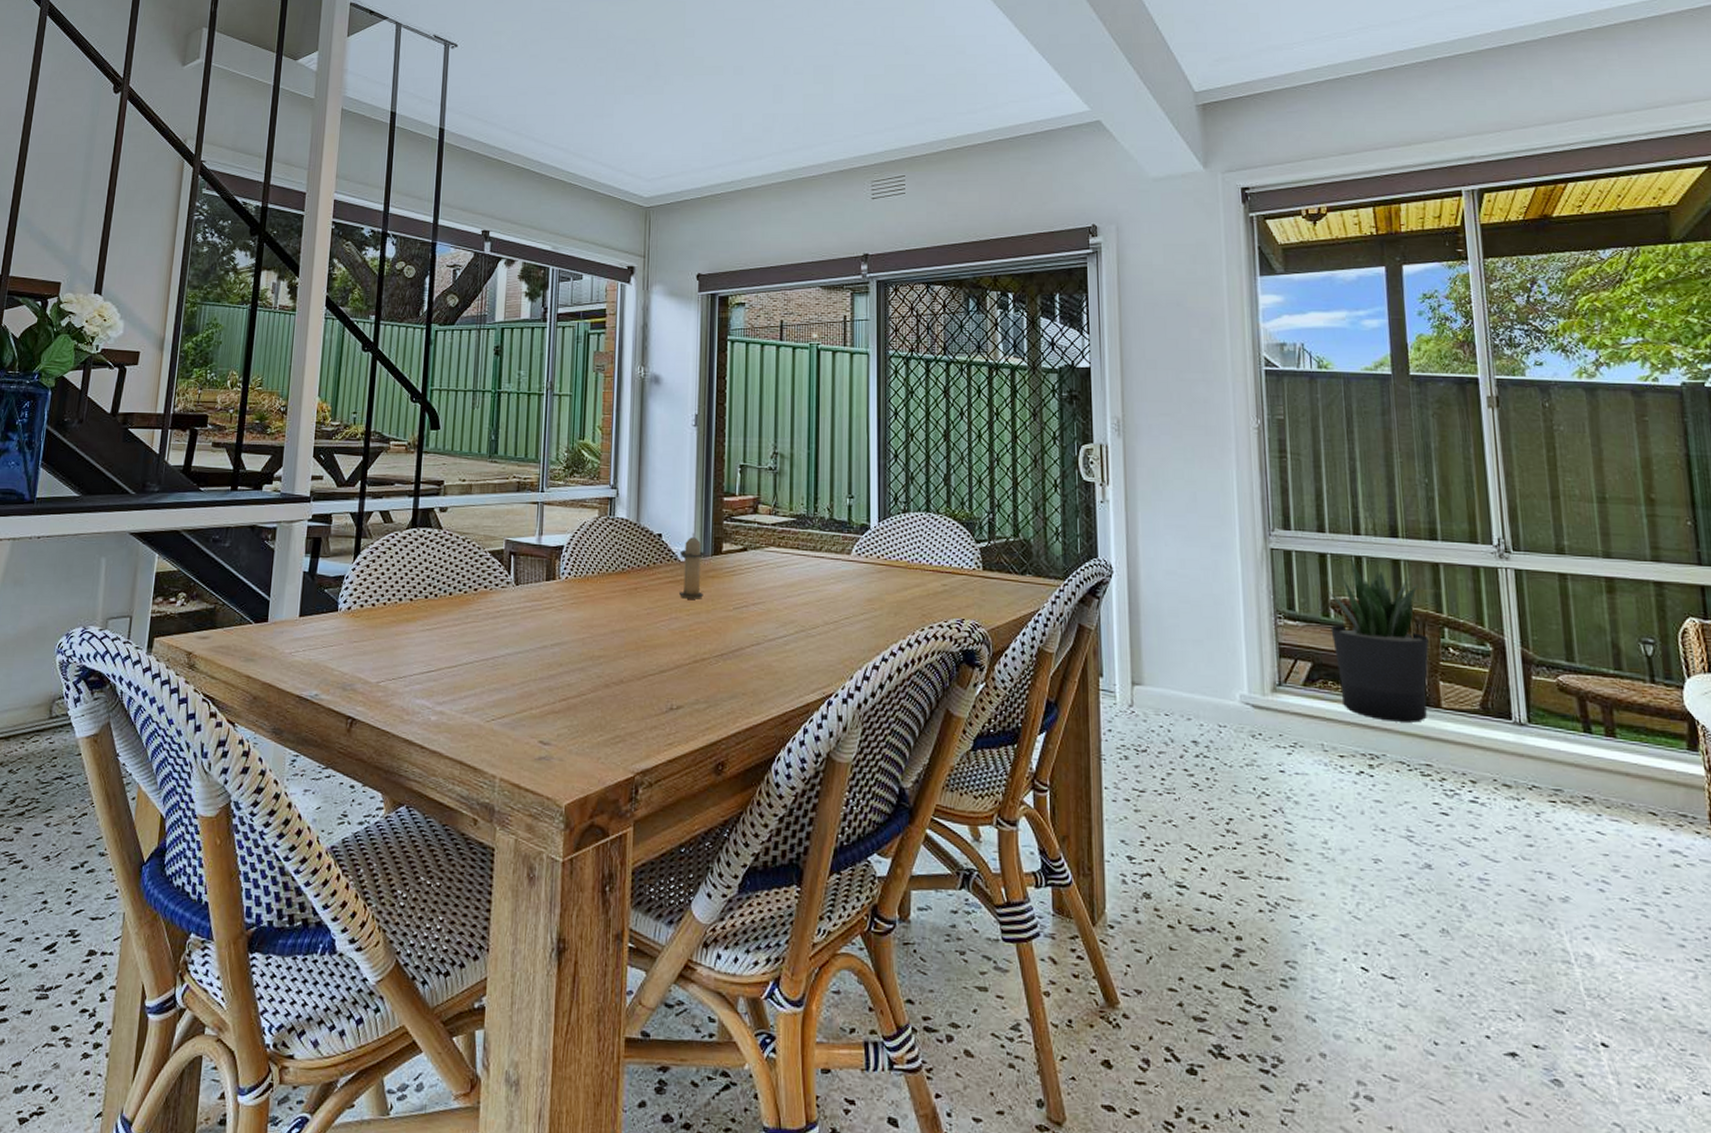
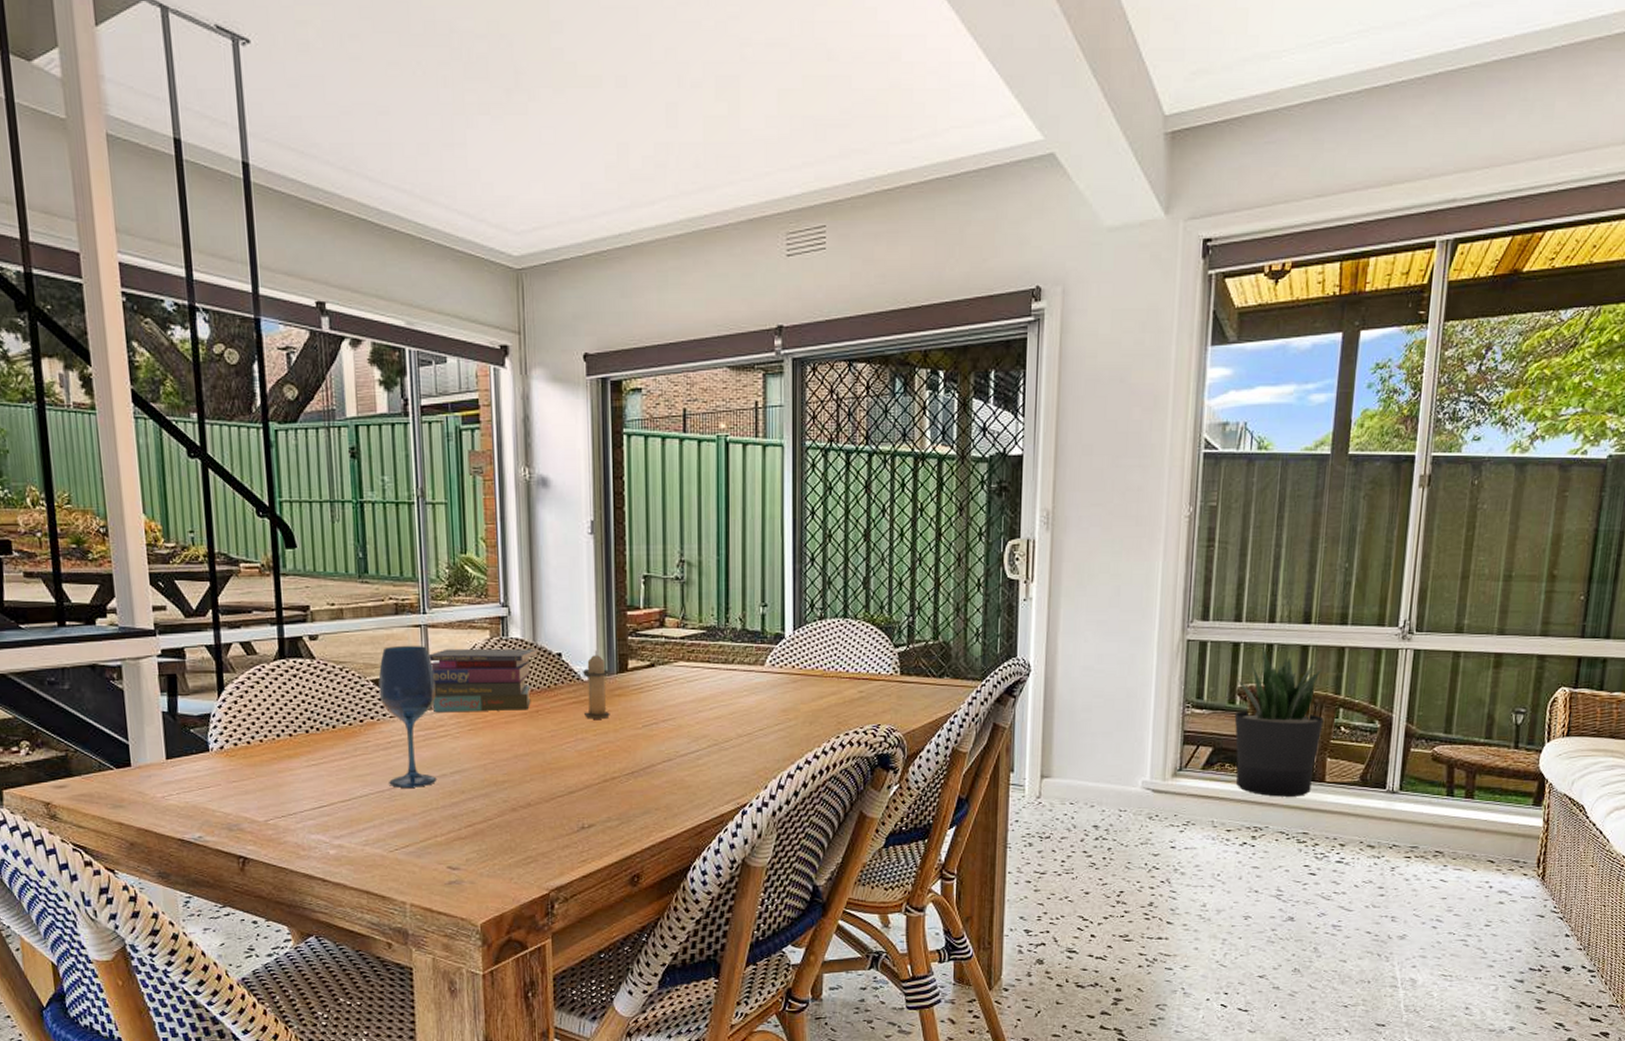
wineglass: none [494,521,546,658] -> present [378,646,437,788]
books: none [541,525,640,587] -> present [429,648,538,713]

